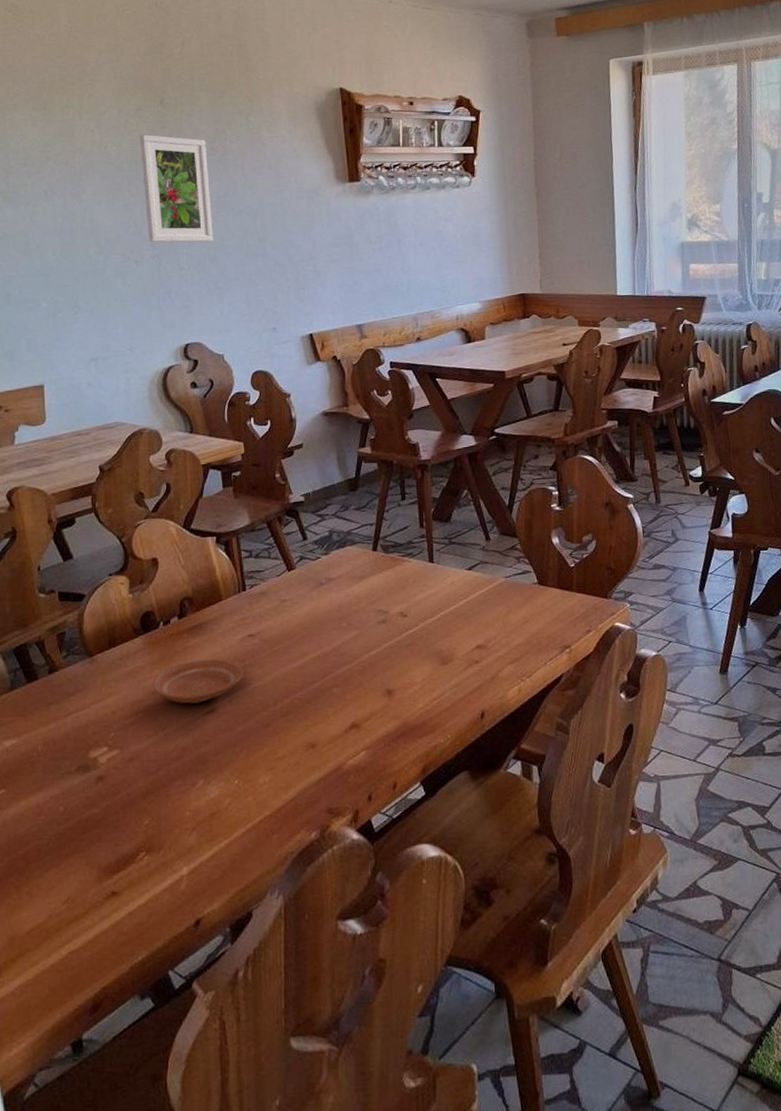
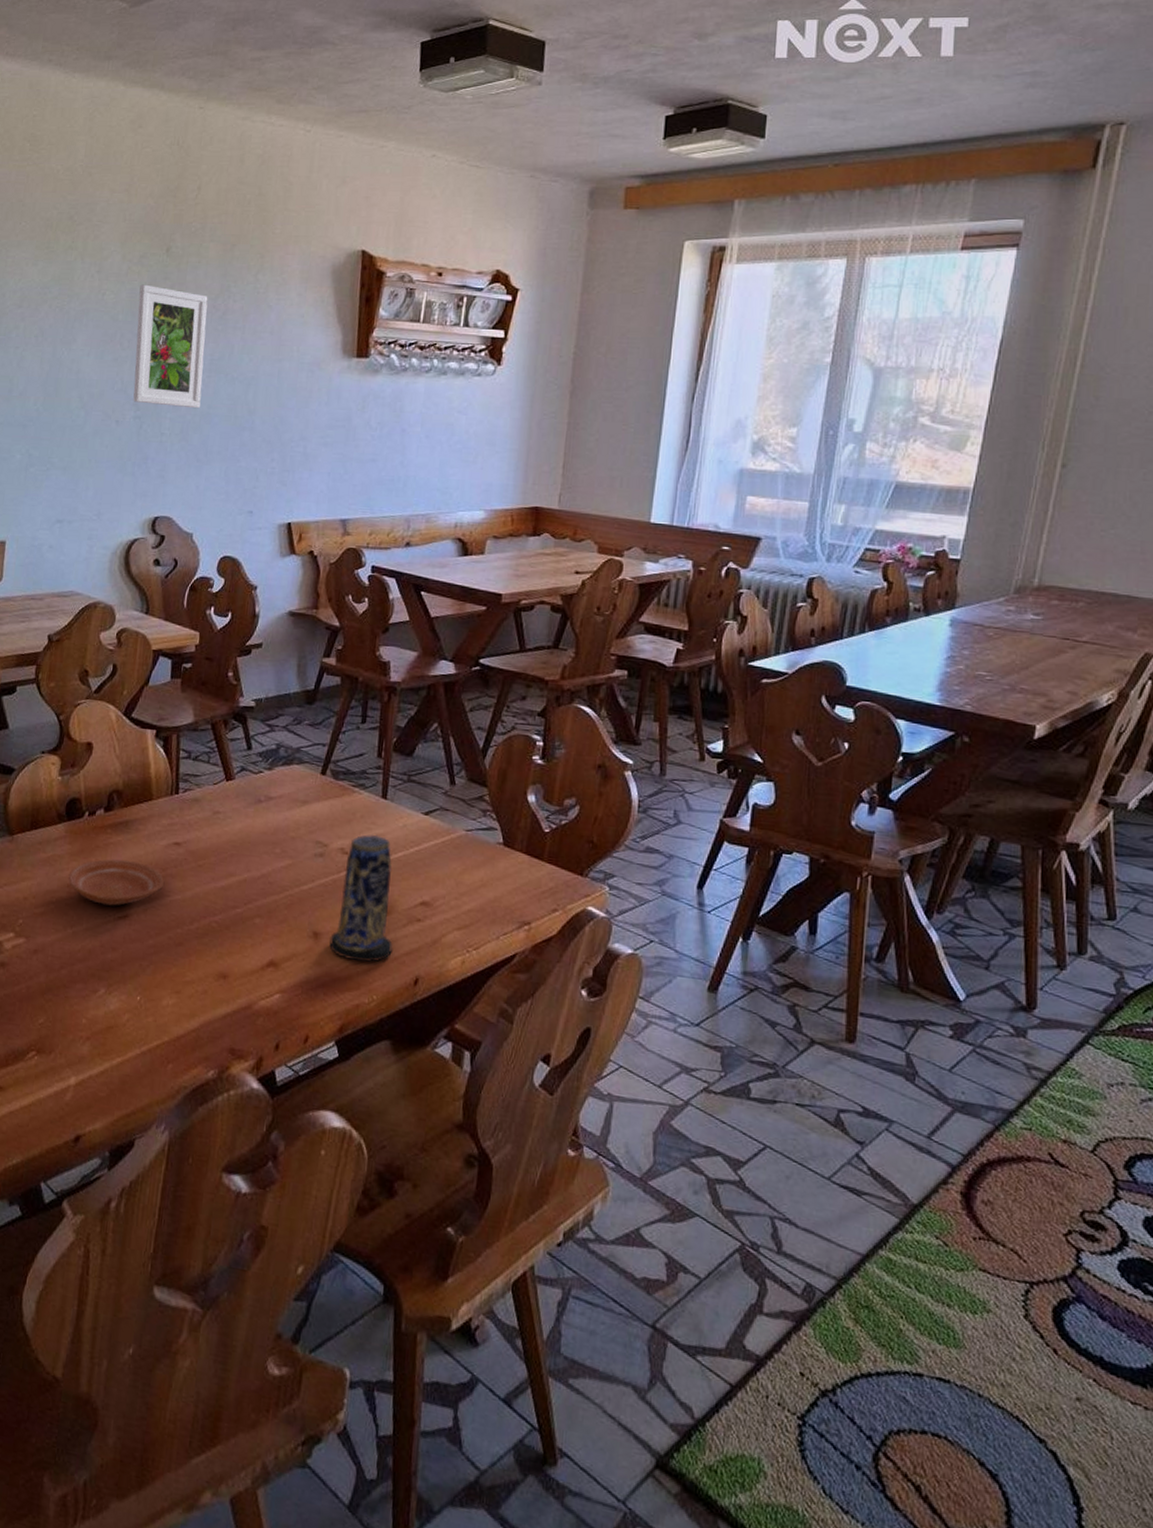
candle: none [402,594,458,708] -> present [329,834,393,962]

